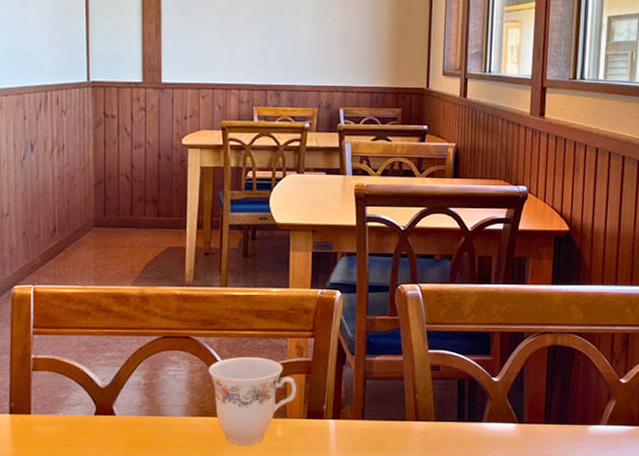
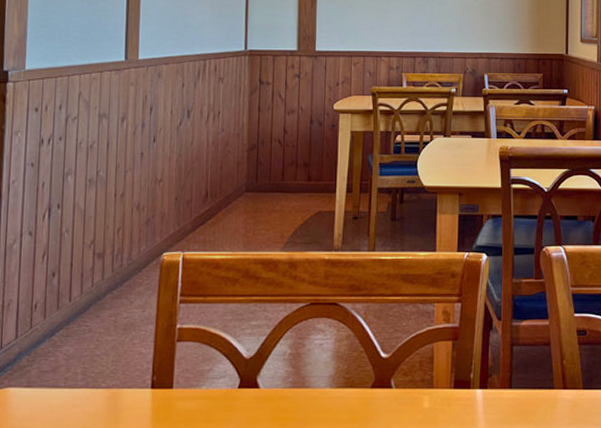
teacup: present [208,356,296,446] -> none [354,323,443,420]

